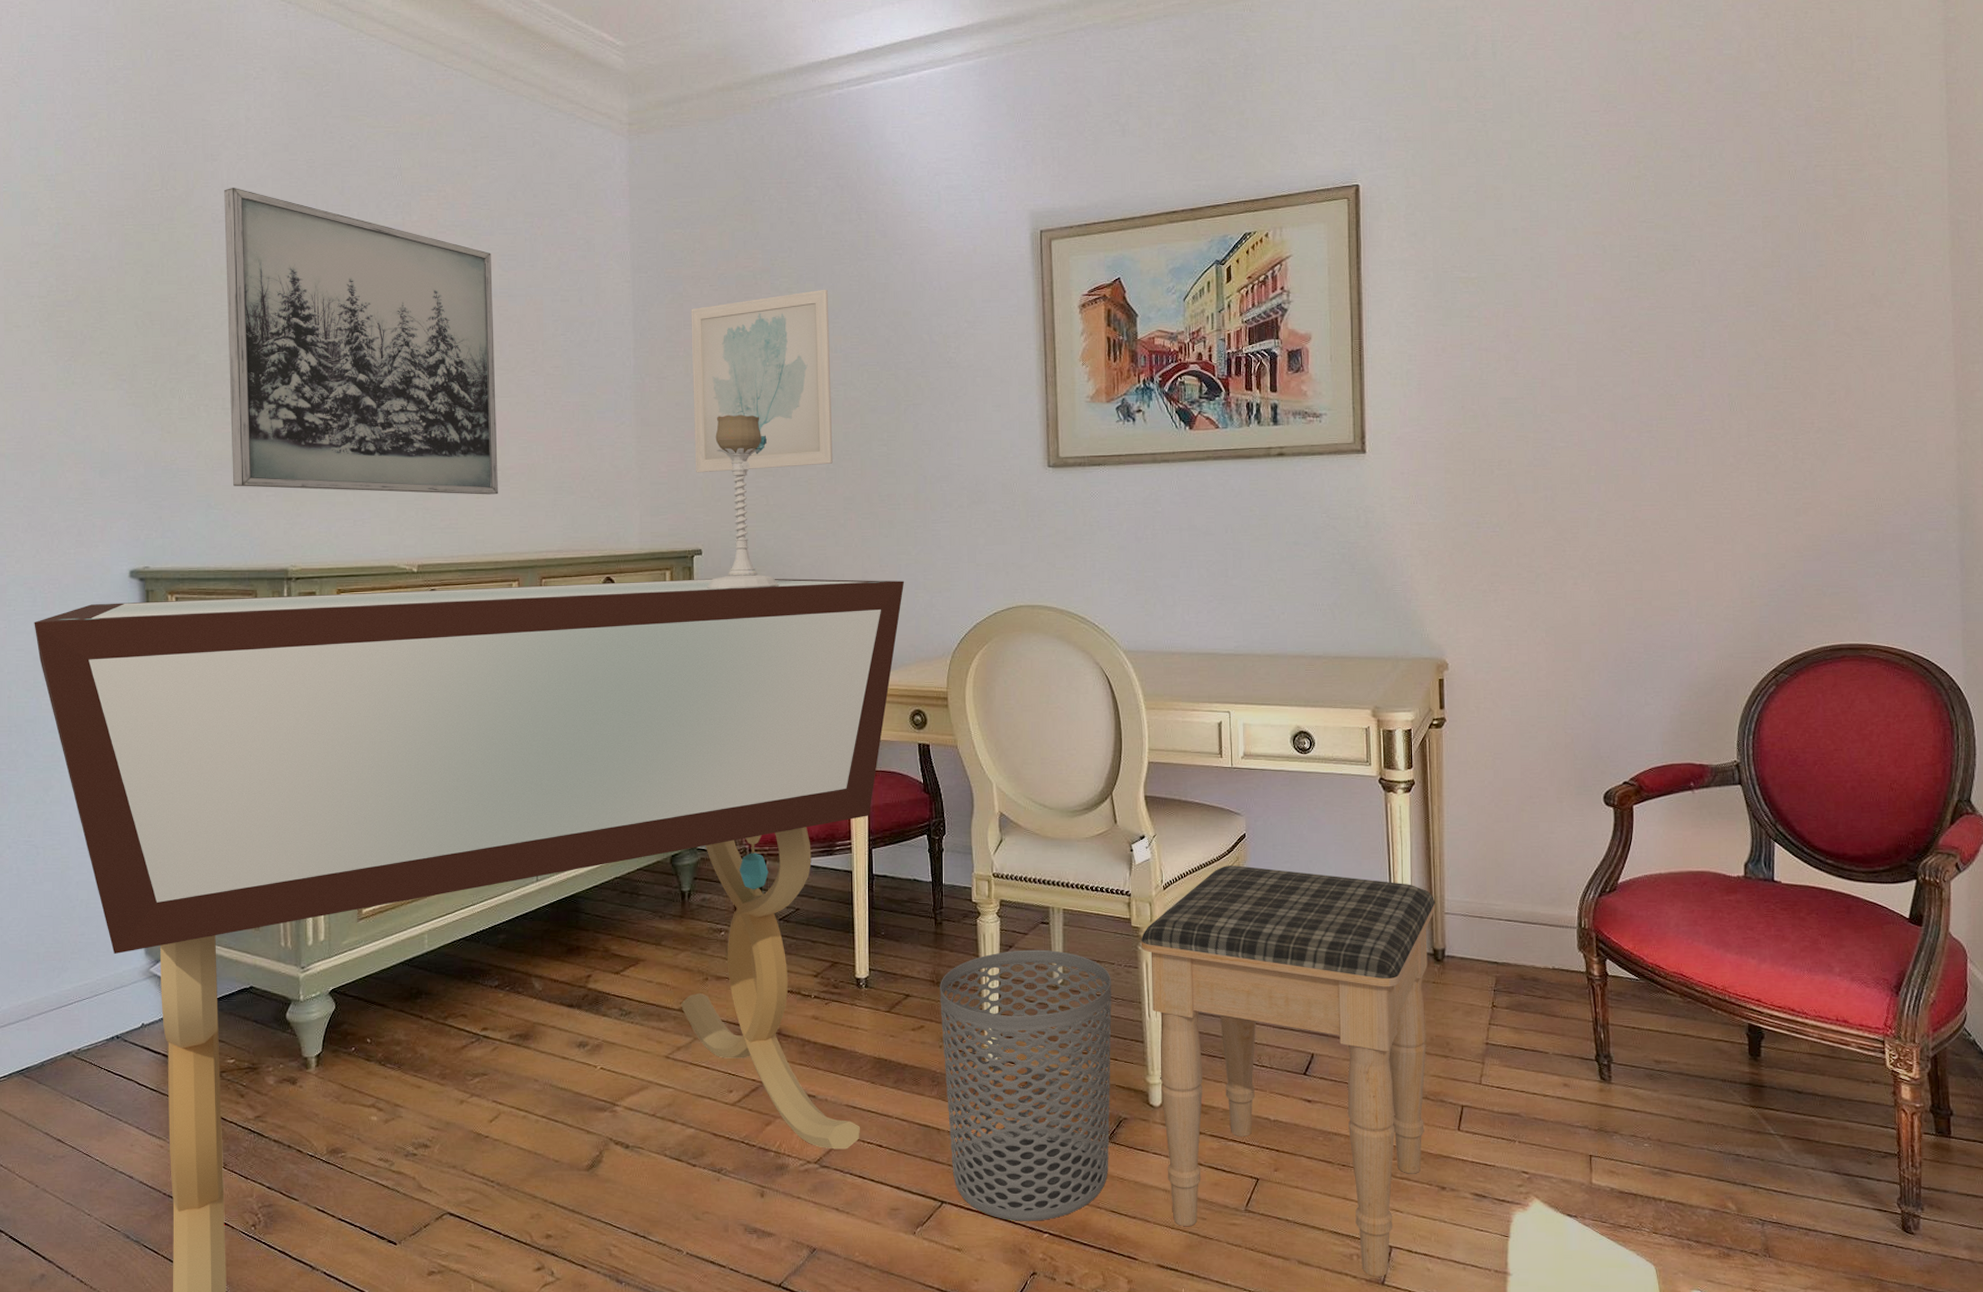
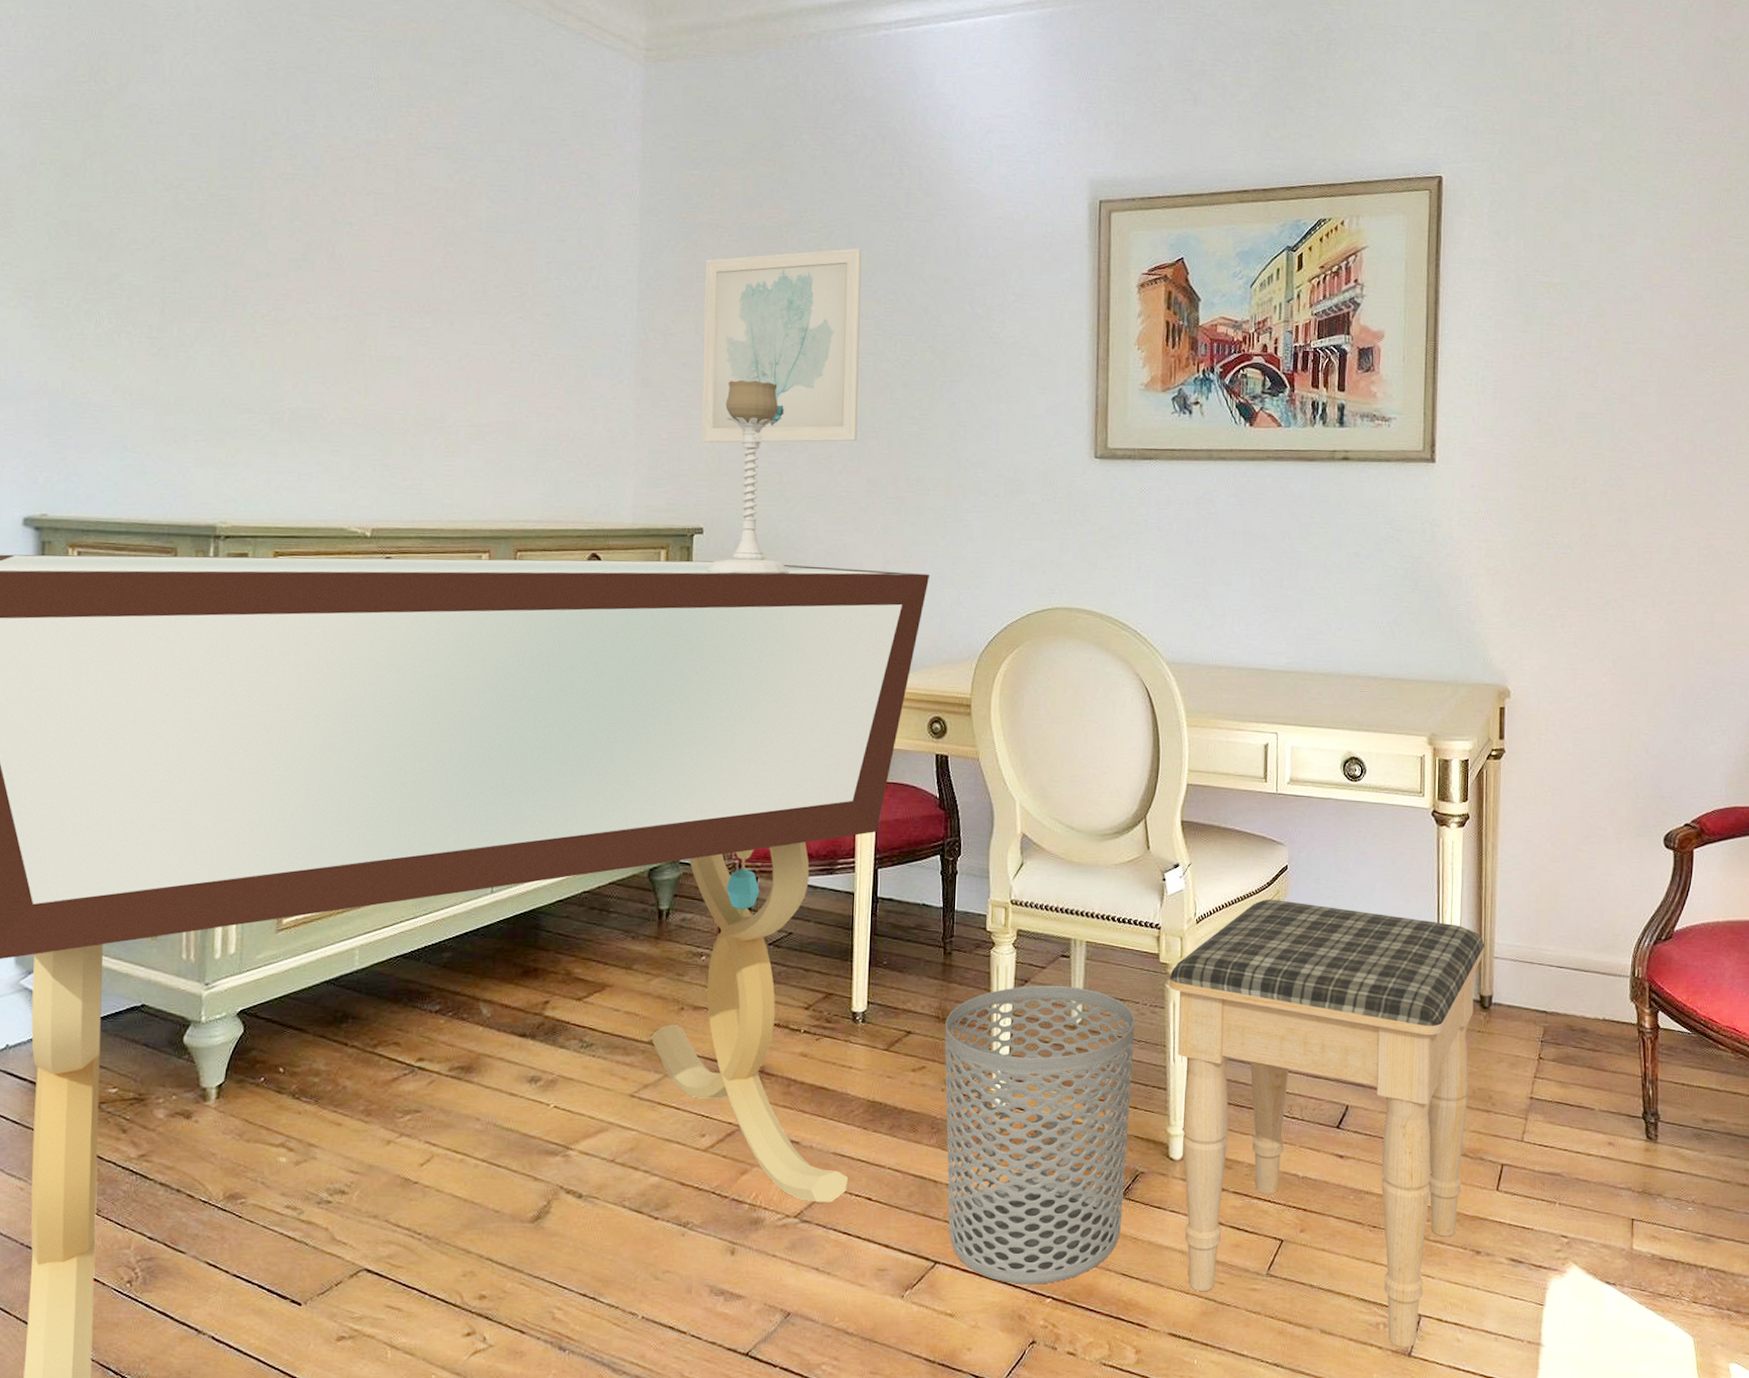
wall art: present [224,188,498,495] -> none [155,85,479,454]

